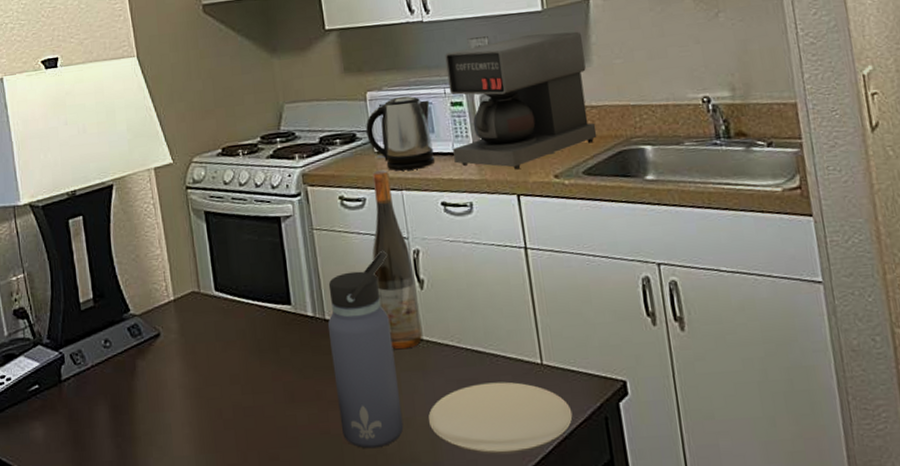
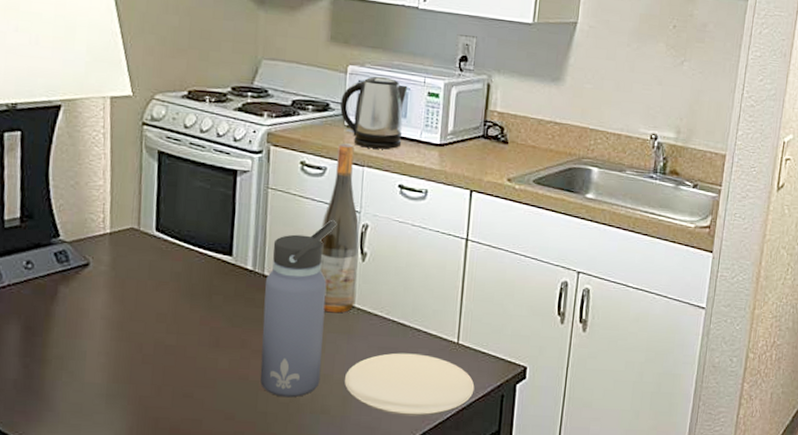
coffee maker: present [445,31,597,170] -> none [419,43,563,168]

